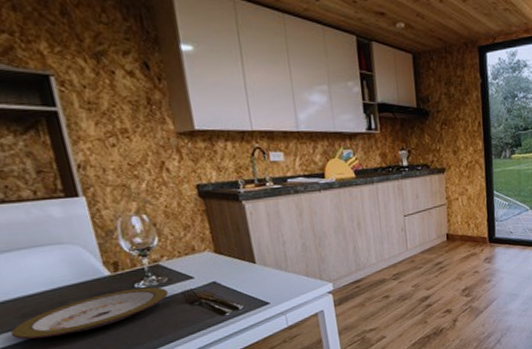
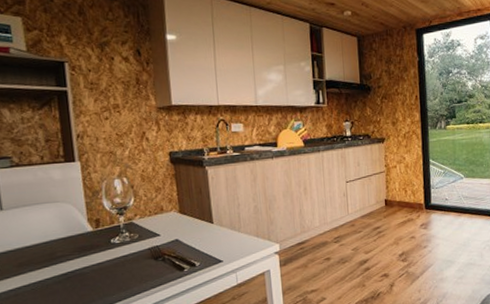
plate: present [11,287,168,340] -> none [9,242,137,286]

